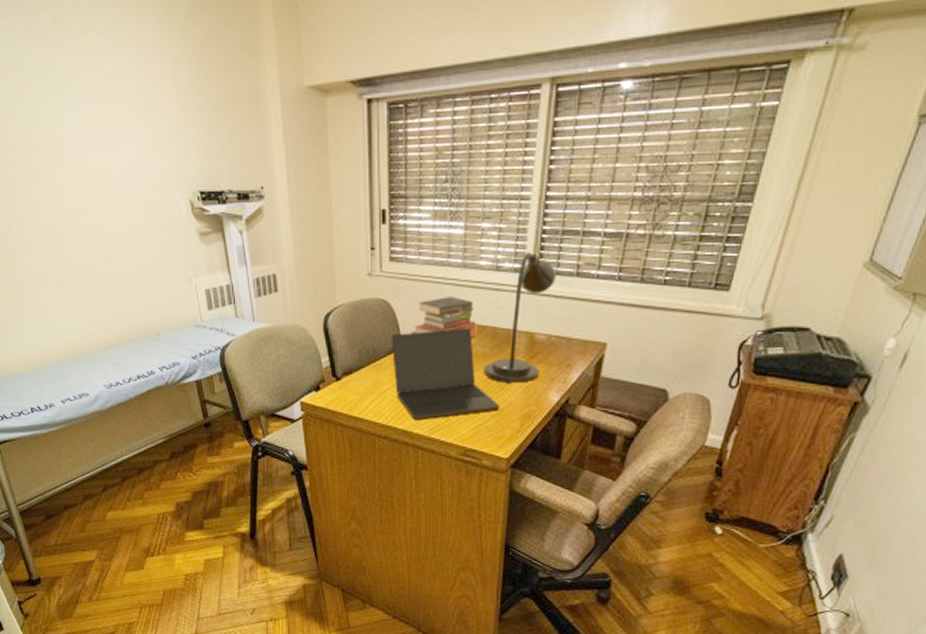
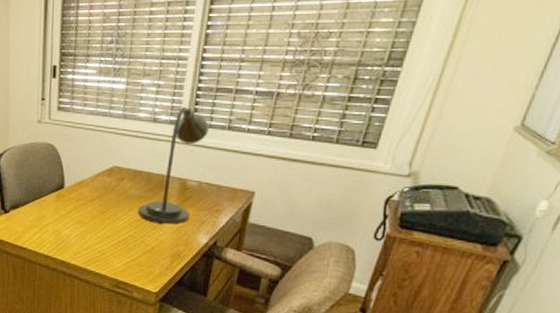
laptop: present [391,328,499,420] -> none [55,172,151,253]
books: present [410,297,478,338] -> none [72,144,134,182]

